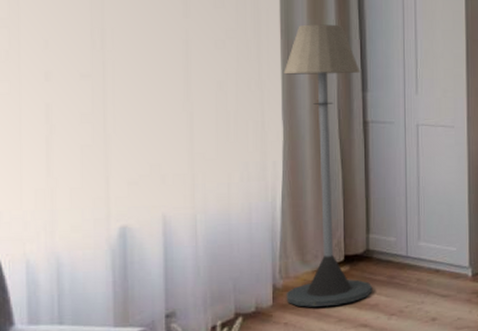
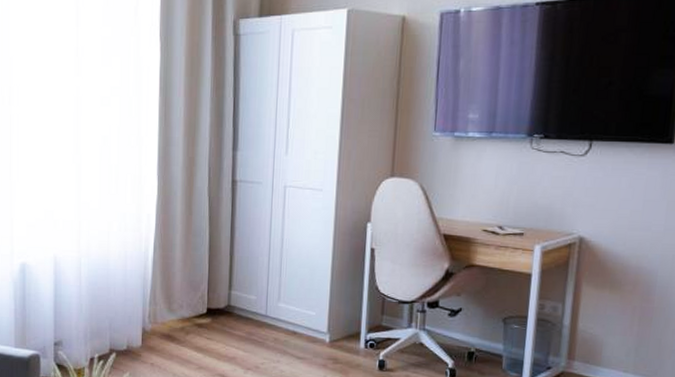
floor lamp: present [284,24,373,307] -> none [153,82,232,354]

